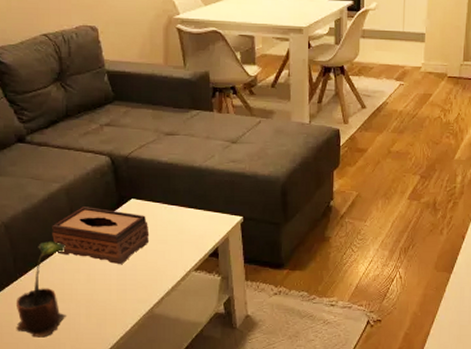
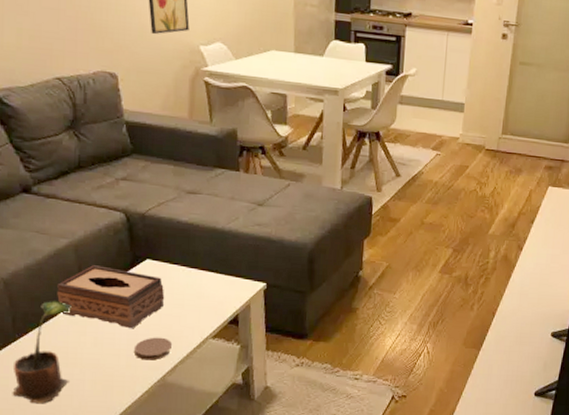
coaster: none [124,271,158,294] -> present [135,337,172,360]

